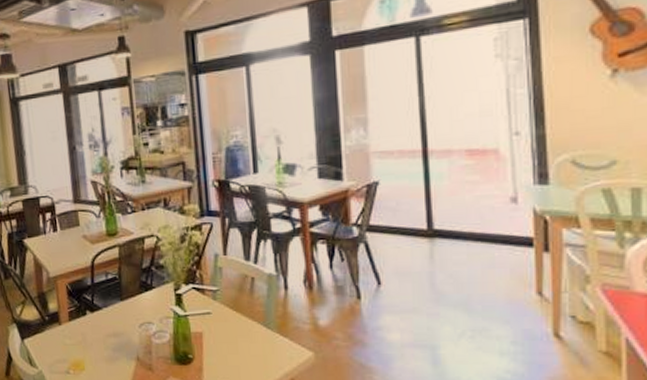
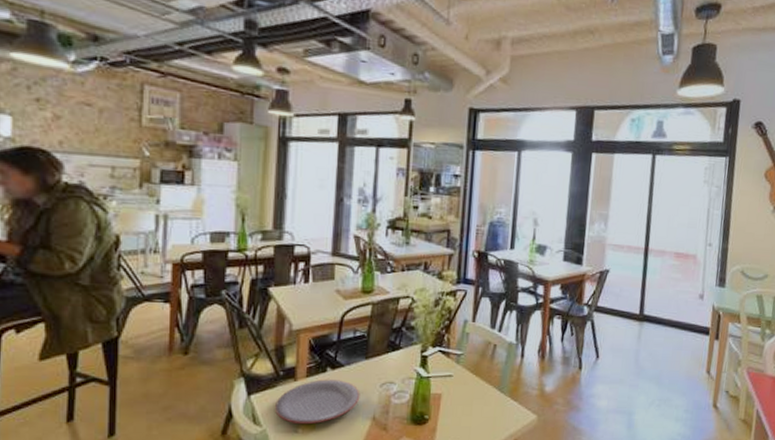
plate: none [46,322,122,366] -> present [275,379,360,425]

